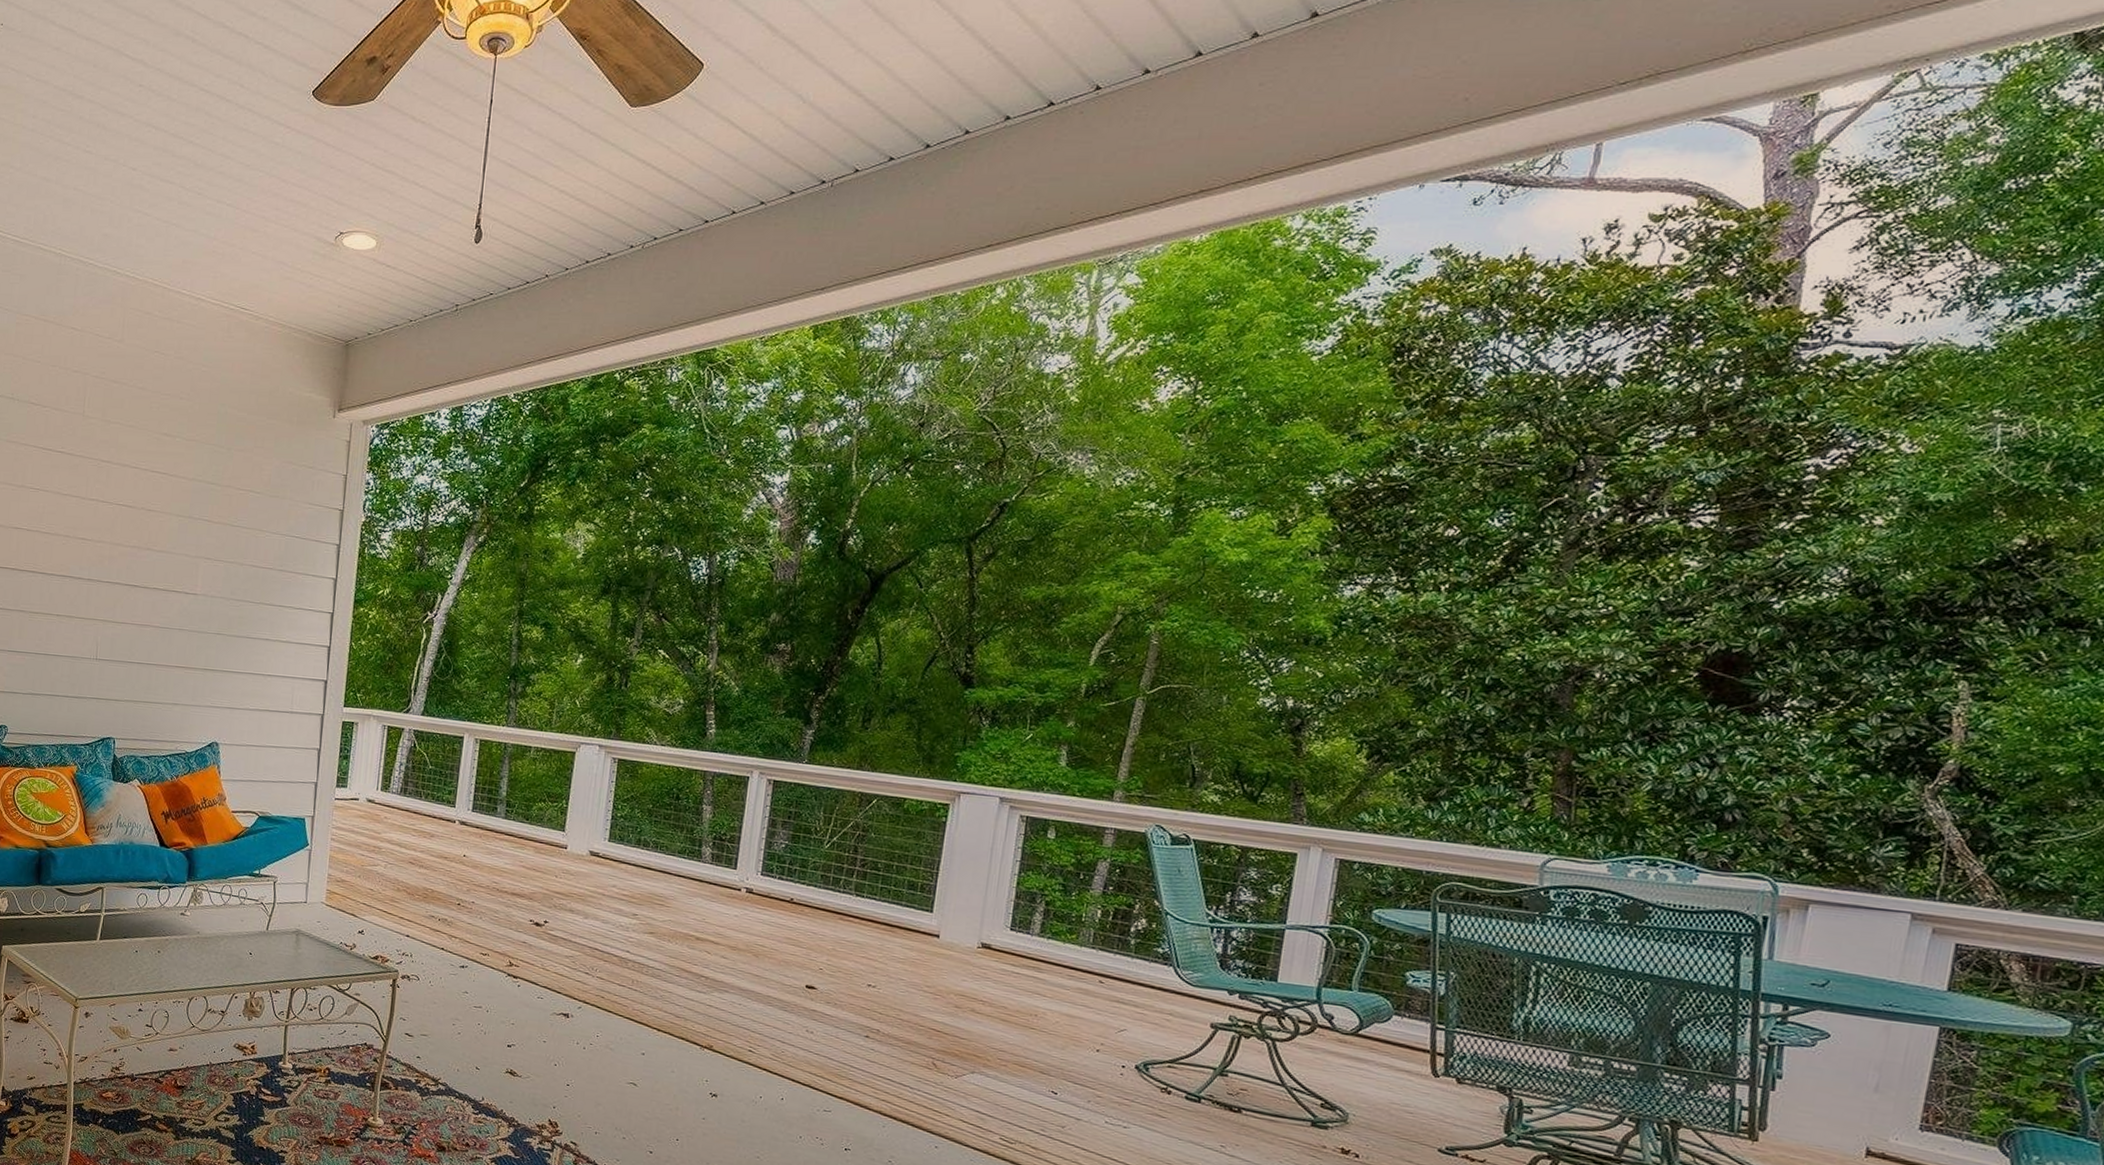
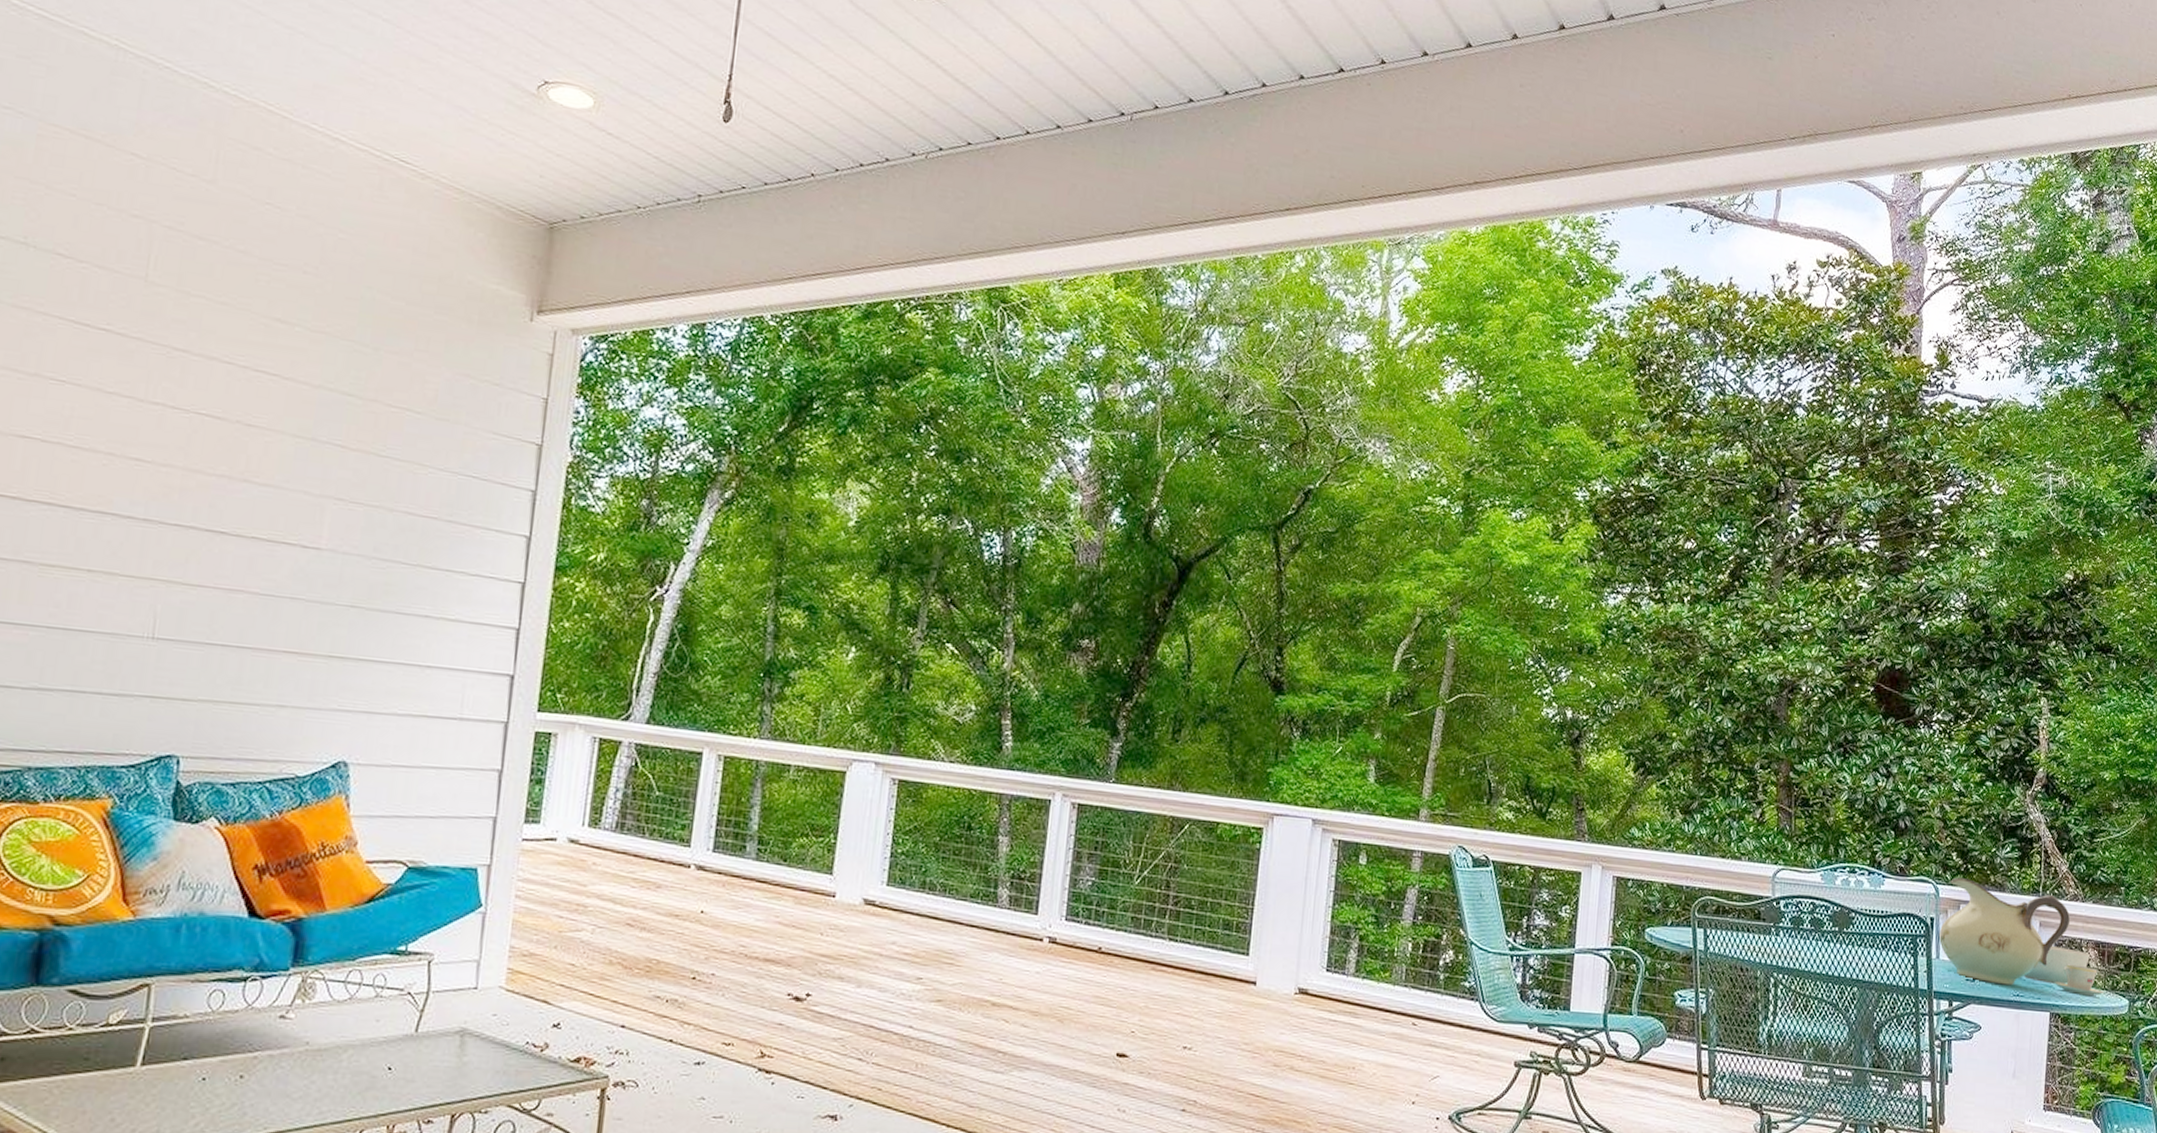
pitcher: none [1774,875,1984,995] -> present [1939,877,2071,986]
bowl: none [1902,954,2014,998] -> present [2024,945,2091,985]
teacup: none [1949,976,2033,1014] -> present [2054,964,2105,997]

